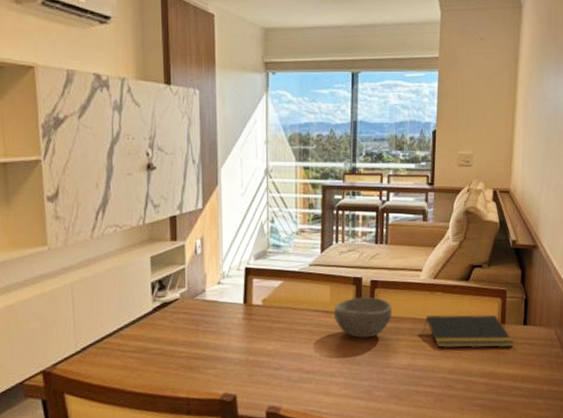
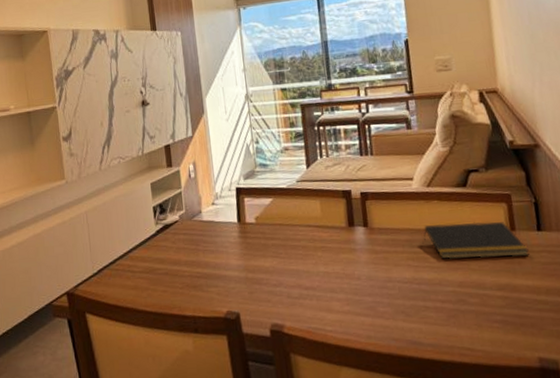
bowl: present [333,297,393,338] -> none [326,209,388,252]

